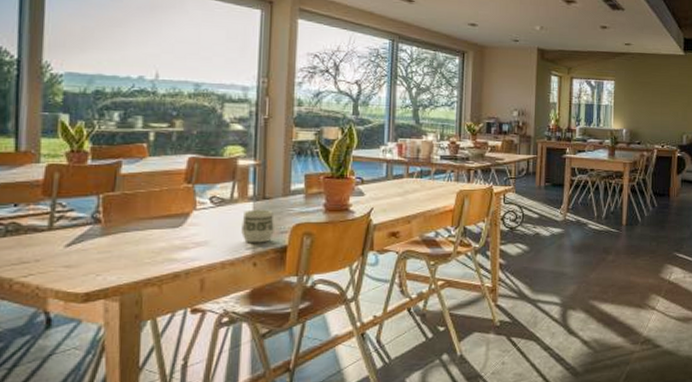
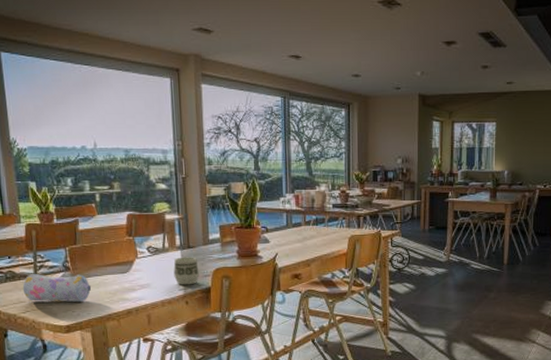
pencil case: none [28,225,127,263] -> present [22,273,91,302]

